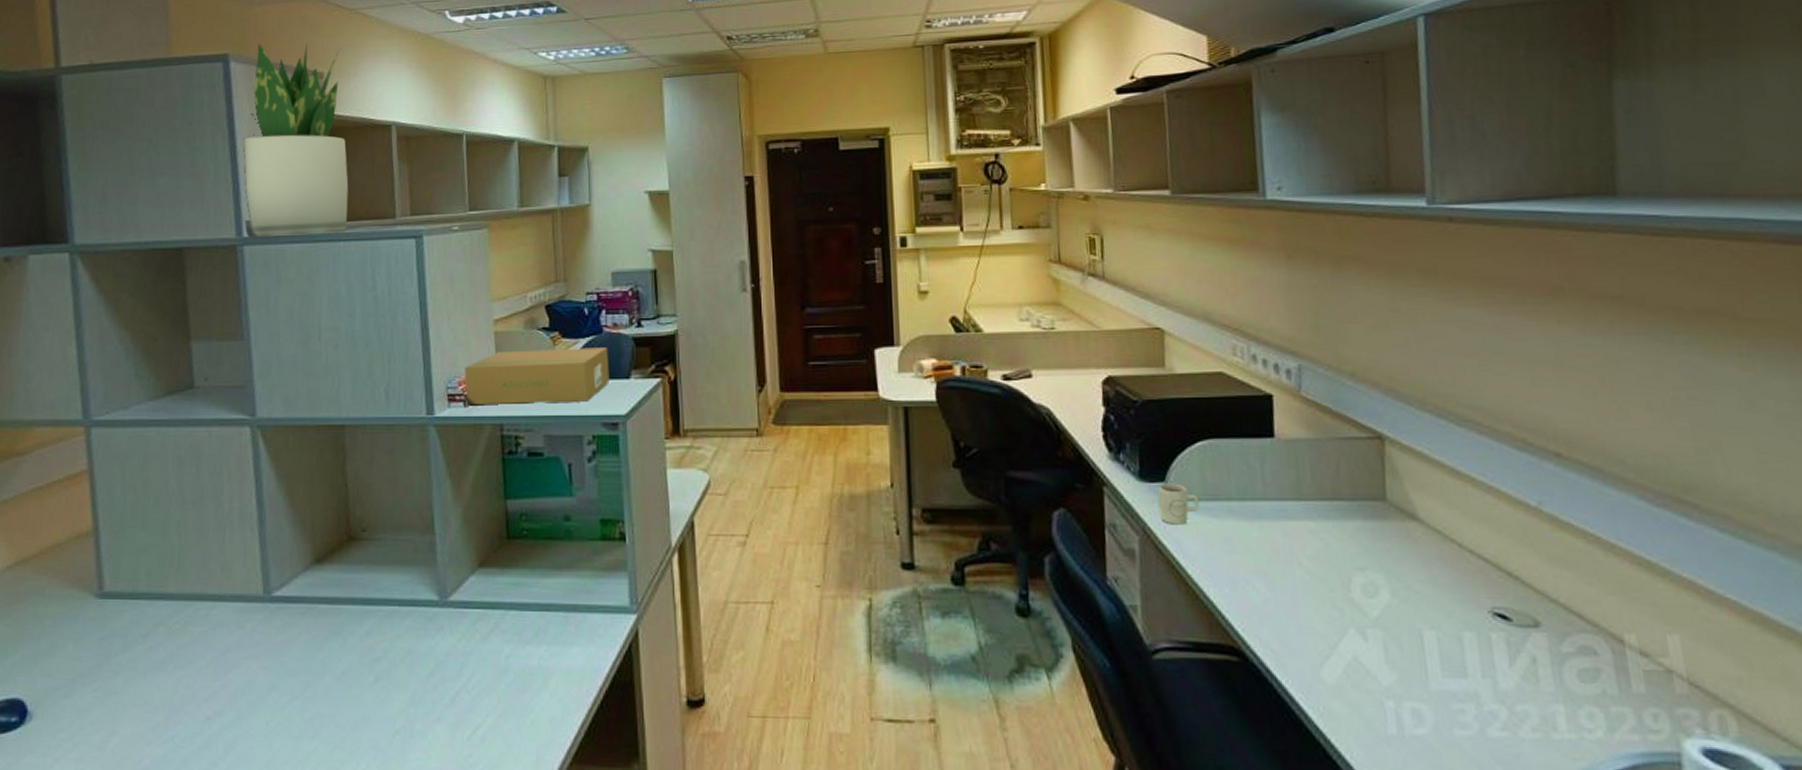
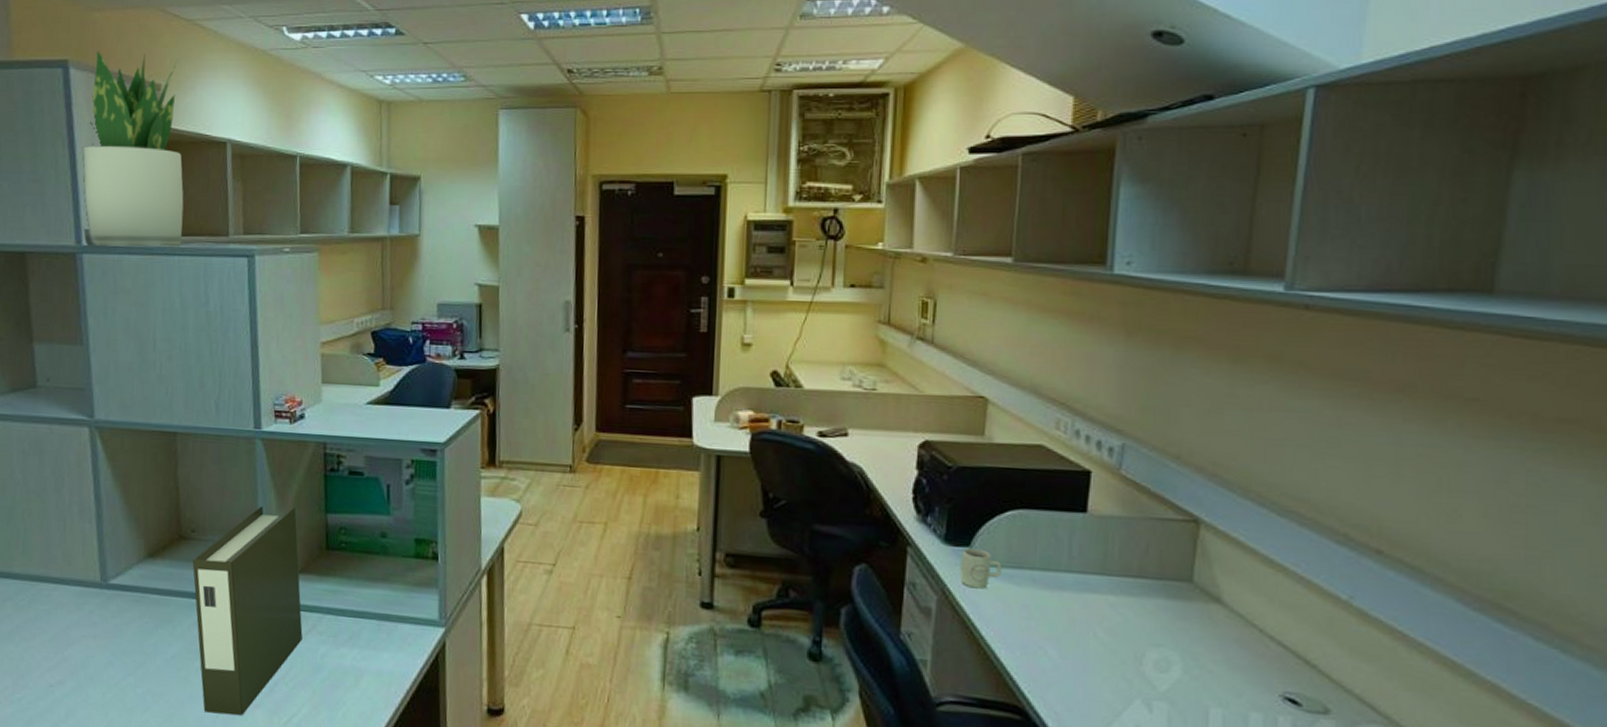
binder: none [363,496,485,734] -> present [192,506,303,715]
box: present [464,347,609,406] -> none [291,373,431,427]

